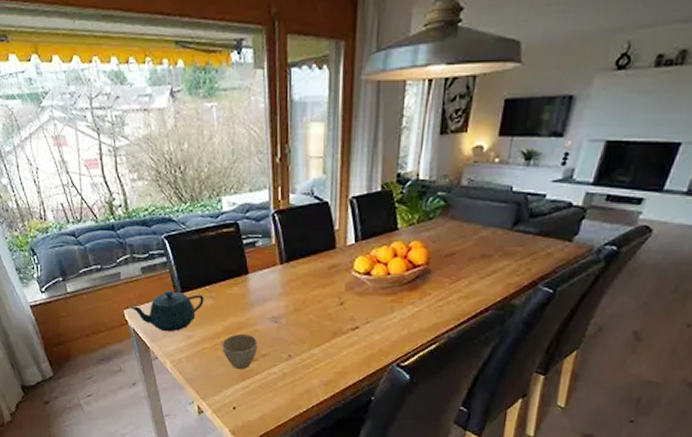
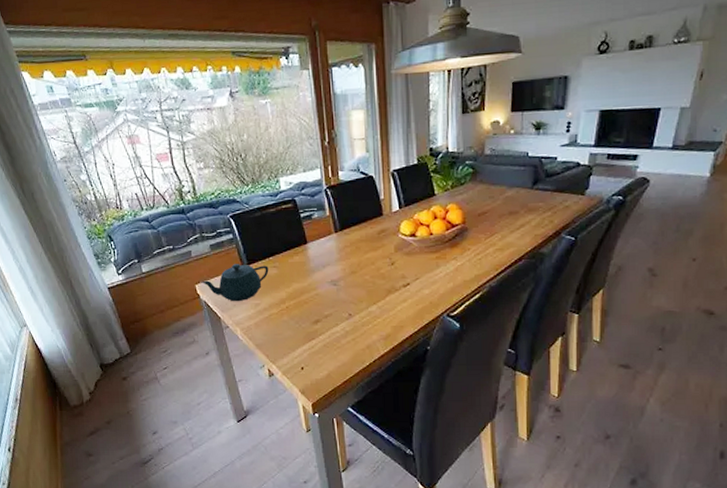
cup: present [222,333,258,370] -> none [287,297,321,332]

